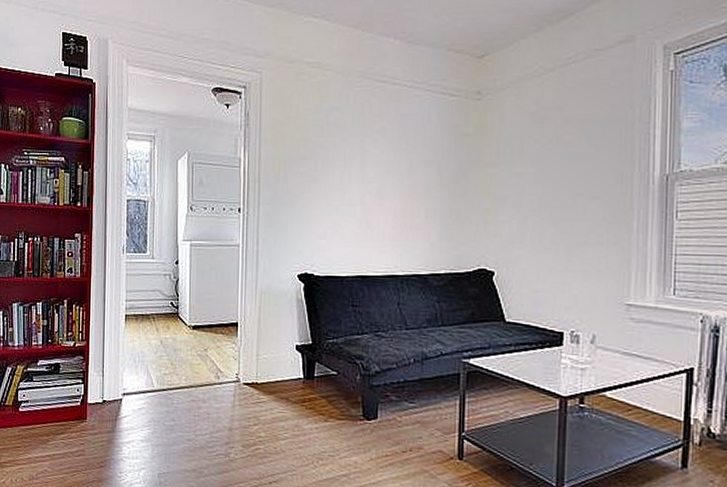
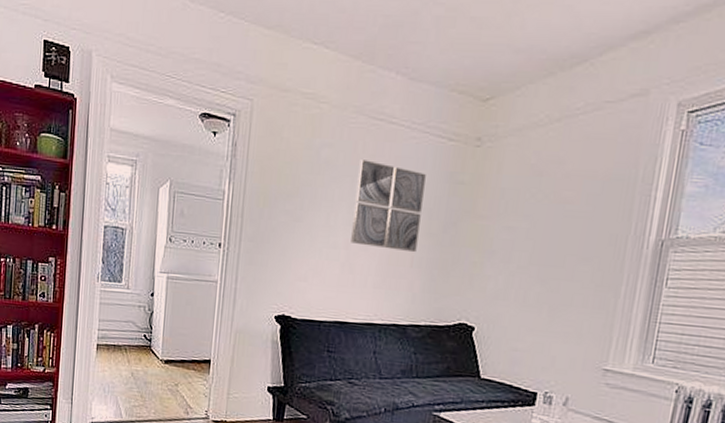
wall art: none [366,120,432,204] -> present [351,160,426,253]

